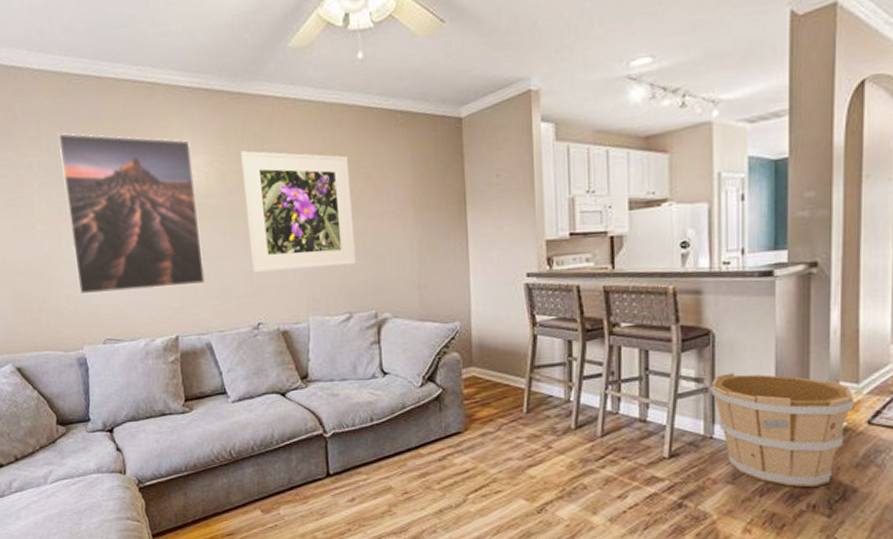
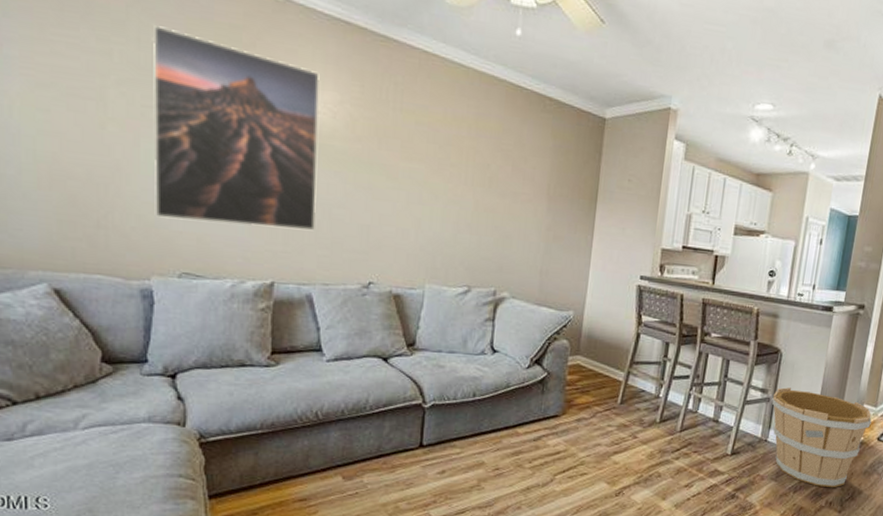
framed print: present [241,150,357,274] -> none [370,98,490,239]

